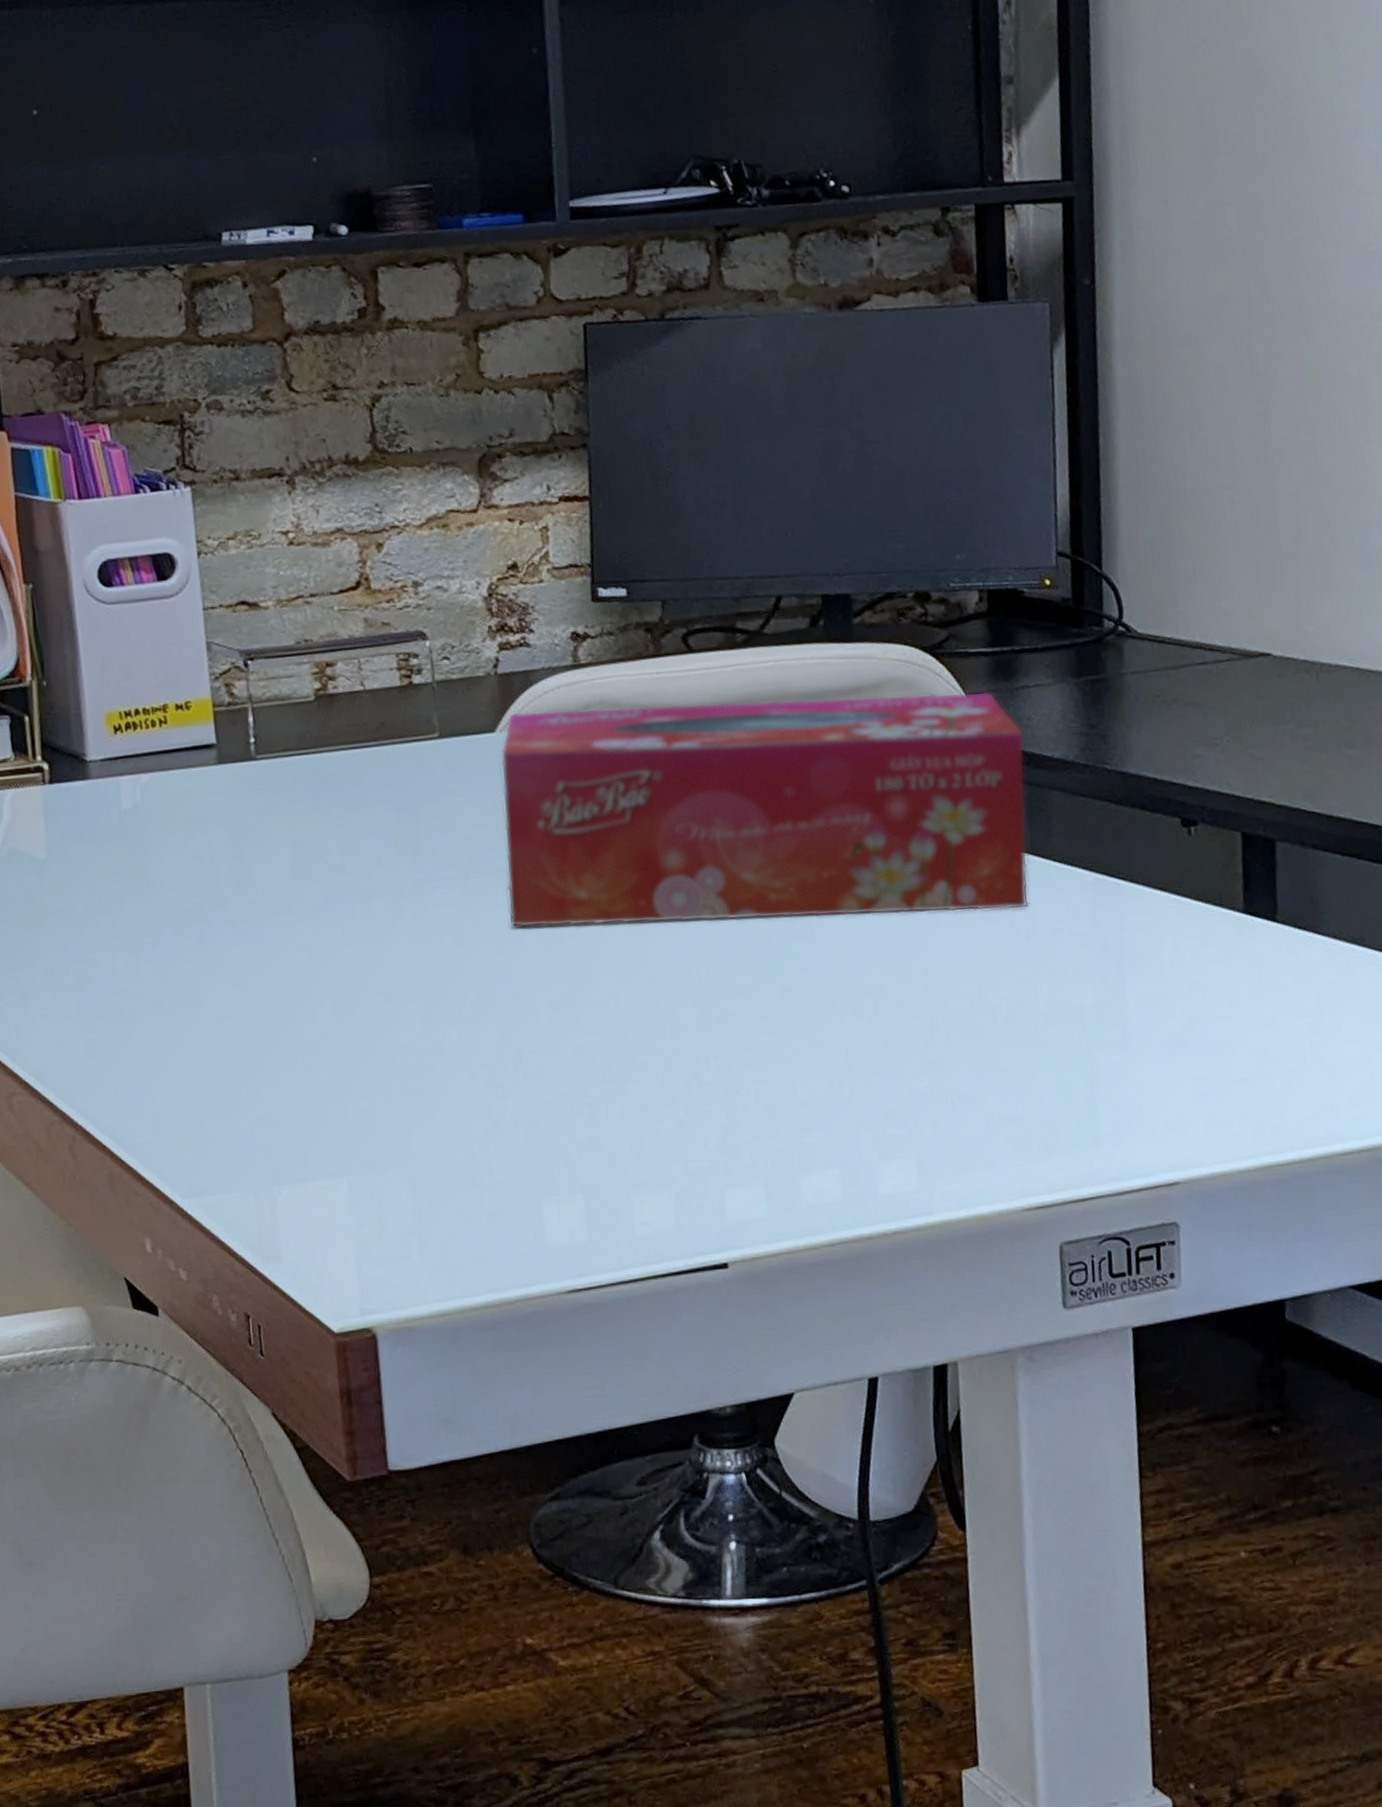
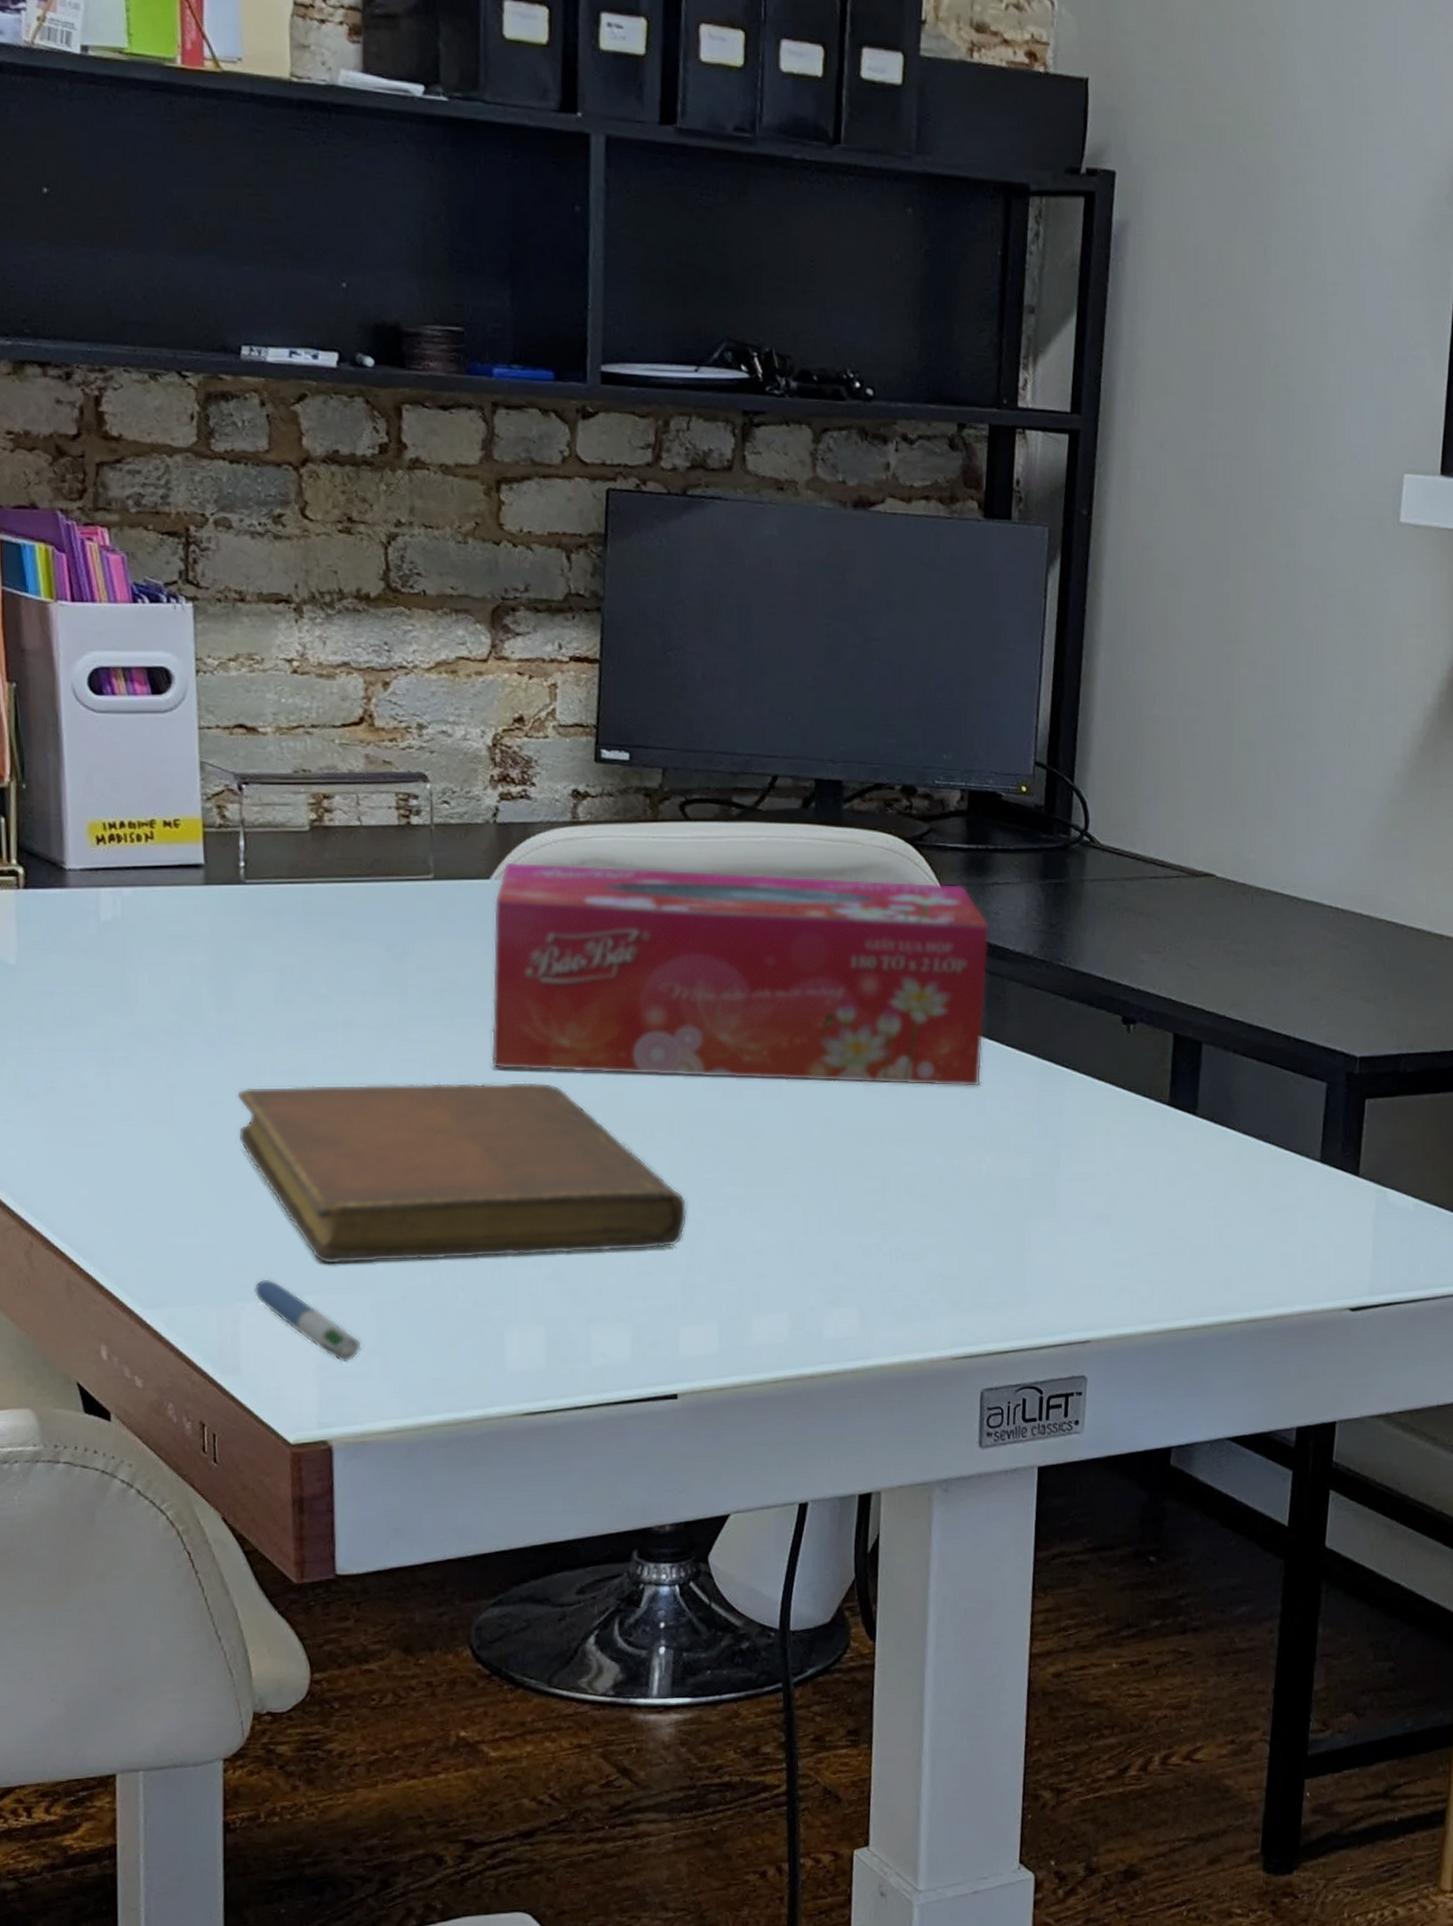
notebook: none [261,938,724,1142] -> present [237,1081,688,1264]
pen: none [288,1161,399,1246] -> present [253,1279,362,1363]

